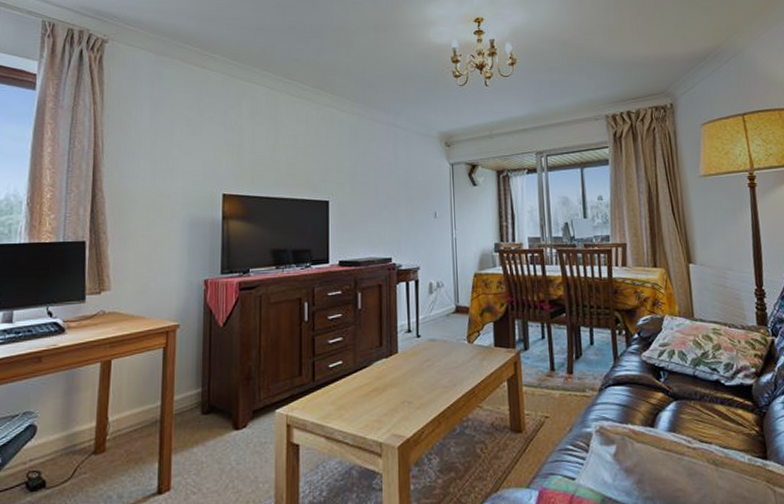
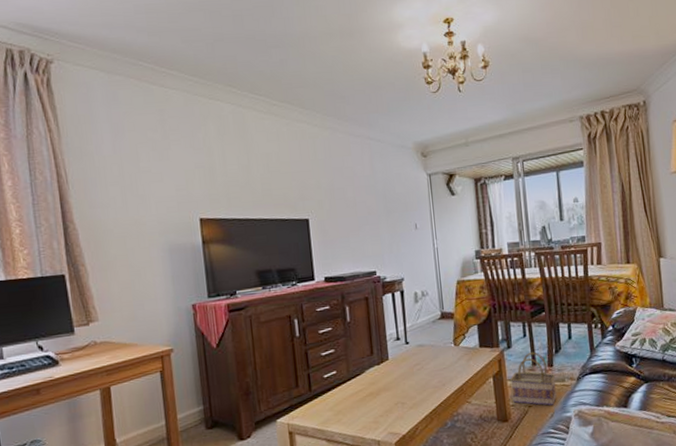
basket: none [526,356,576,419] -> present [510,352,557,407]

